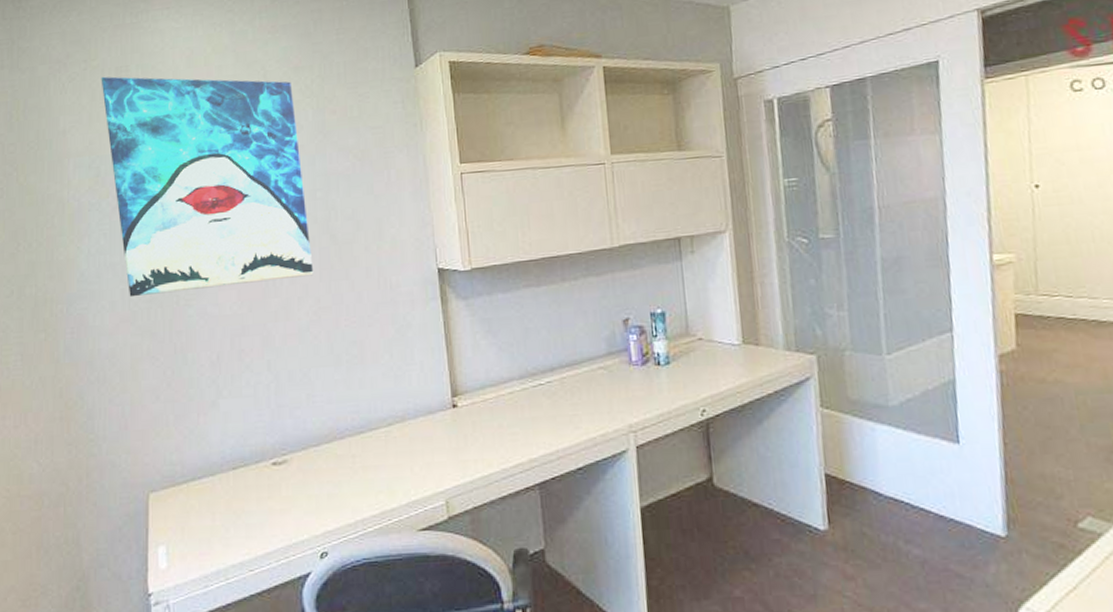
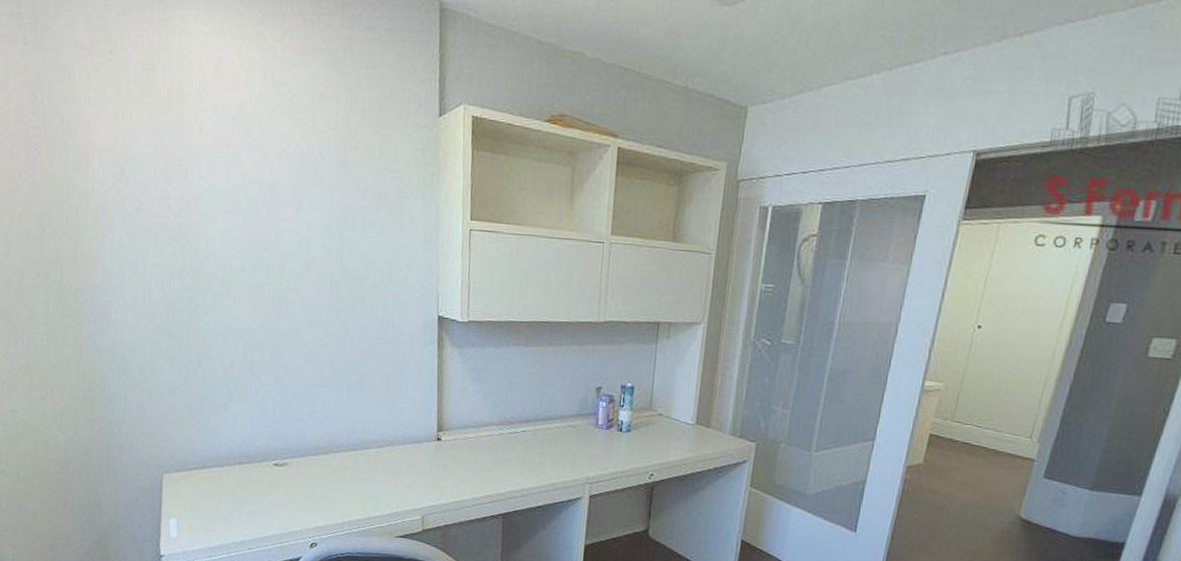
wall art: present [101,76,314,298] -> none [126,71,324,304]

